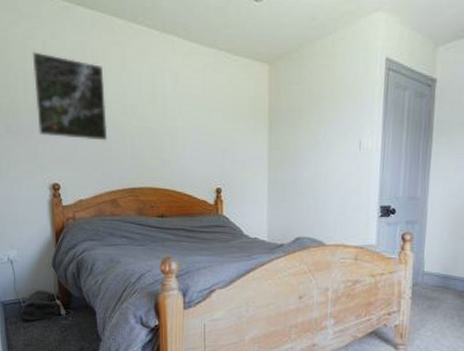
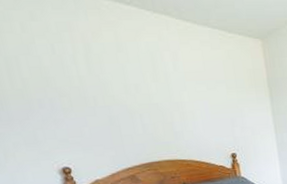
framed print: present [32,52,108,141] -> none [10,35,115,122]

